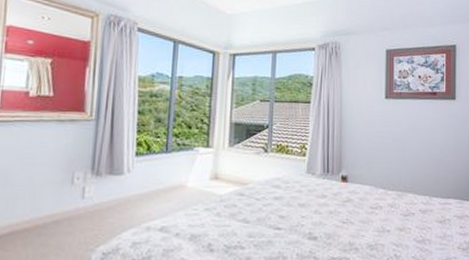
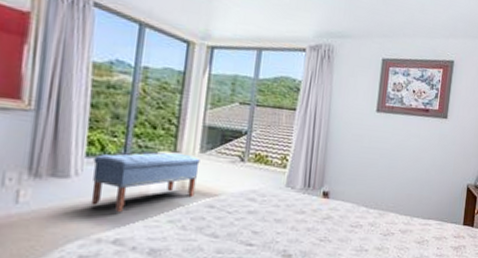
bench: none [140,148,229,204] -> present [90,152,200,213]

